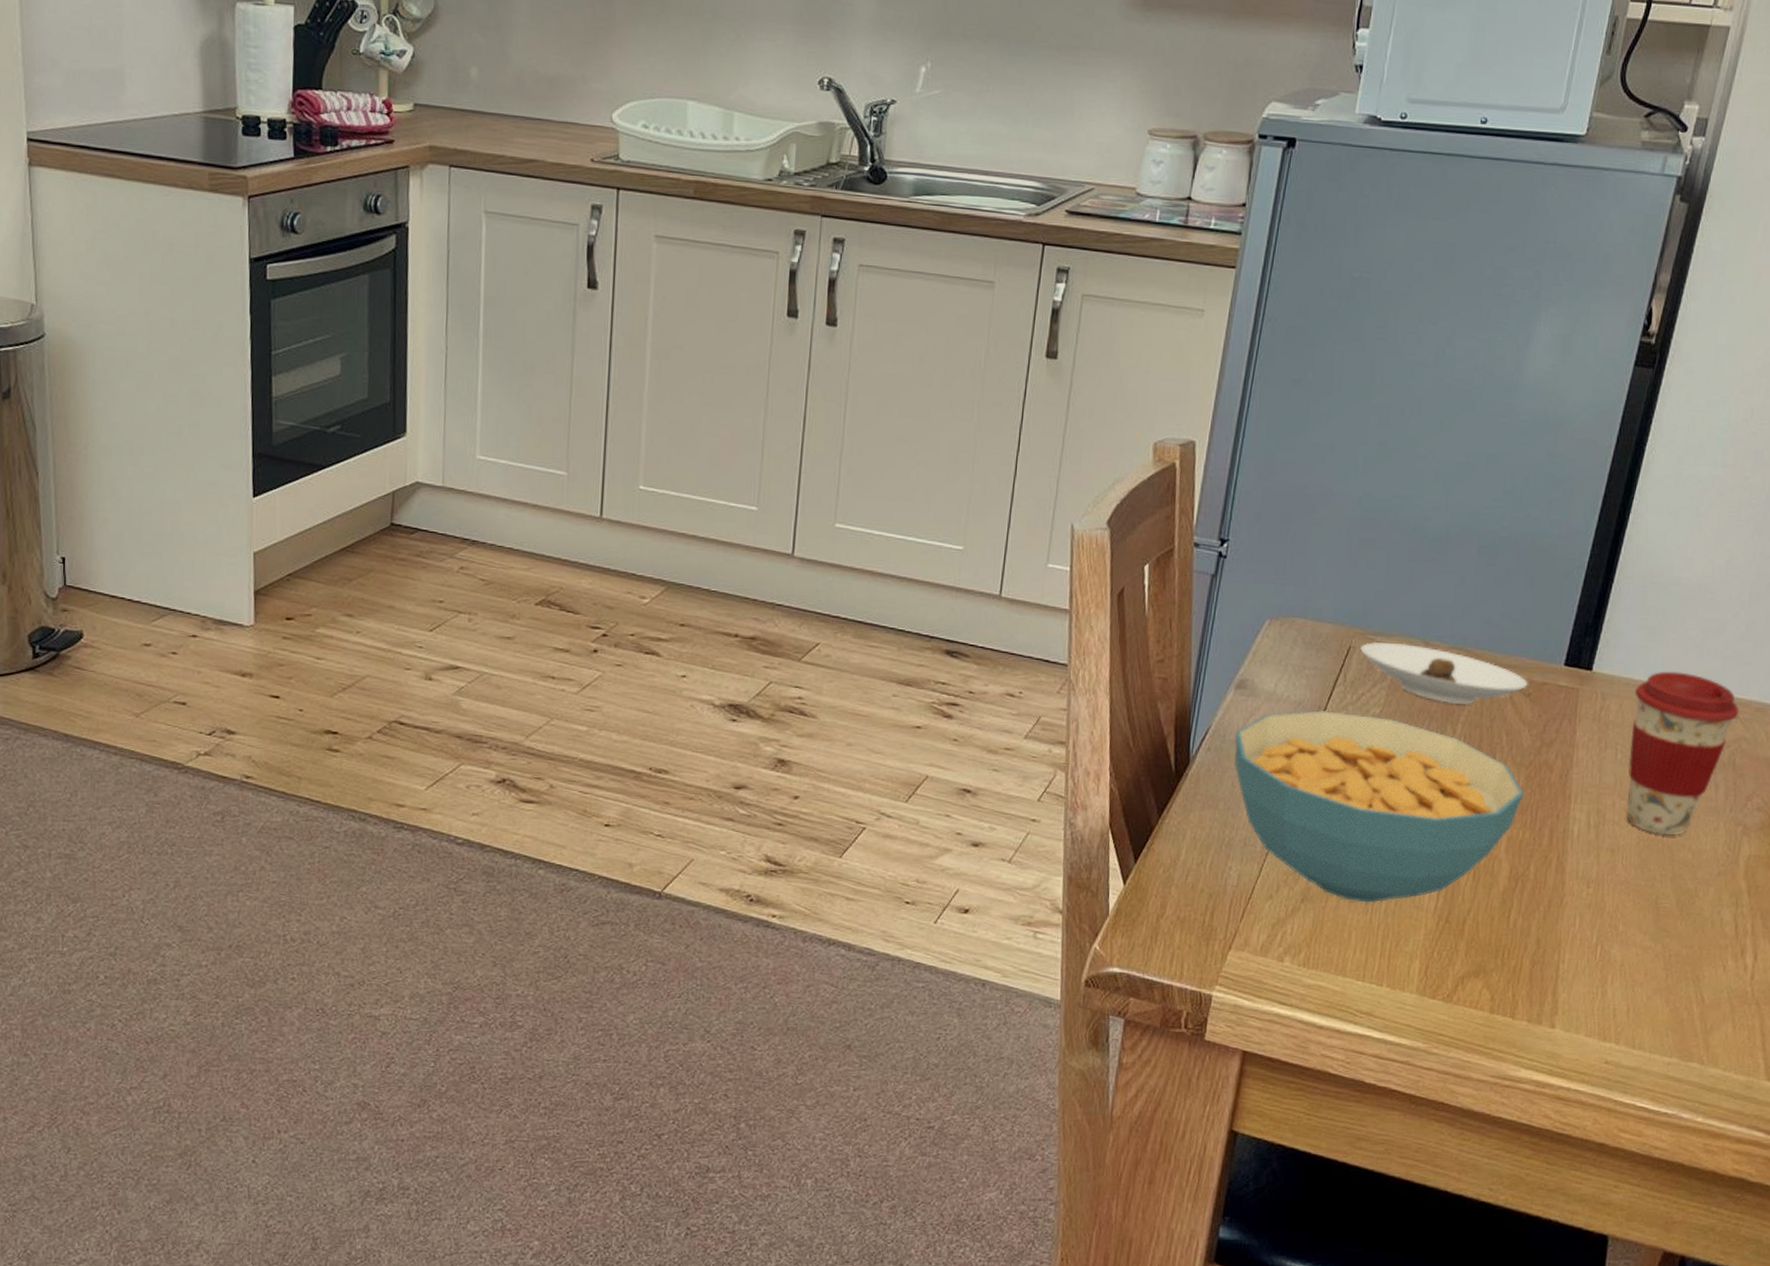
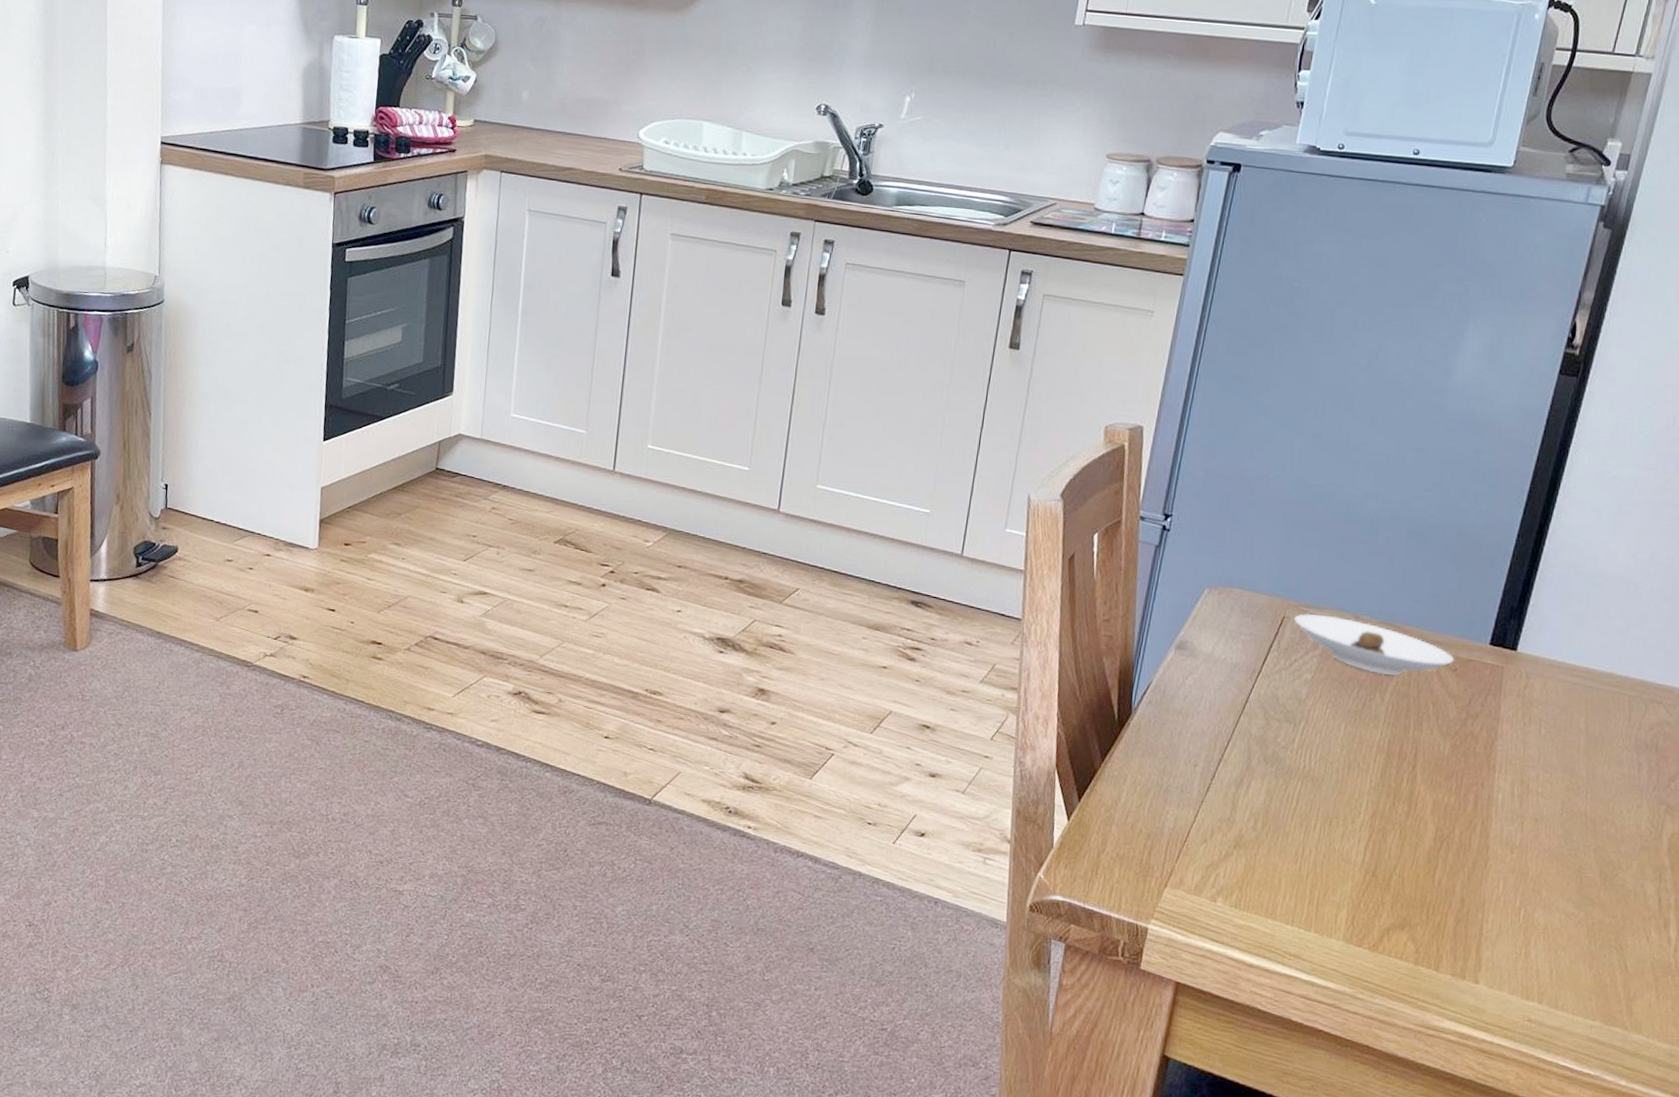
cereal bowl: present [1234,710,1524,903] -> none [1173,672,1450,853]
coffee cup: present [1626,671,1739,836] -> none [1550,655,1662,810]

